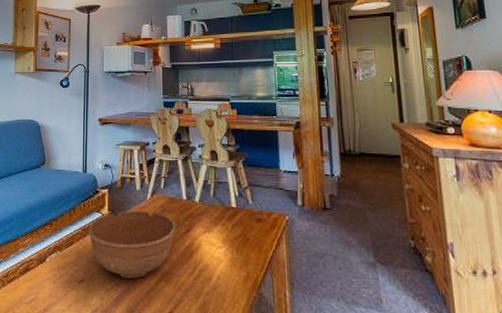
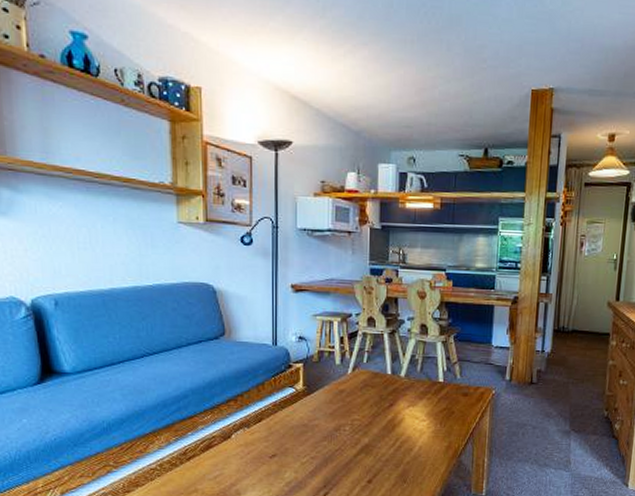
bowl: present [88,211,176,279] -> none [280,386,379,452]

